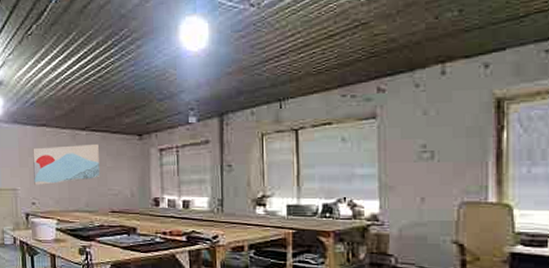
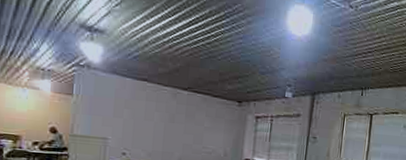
wall art: present [33,143,100,185] -> none [127,100,199,137]

